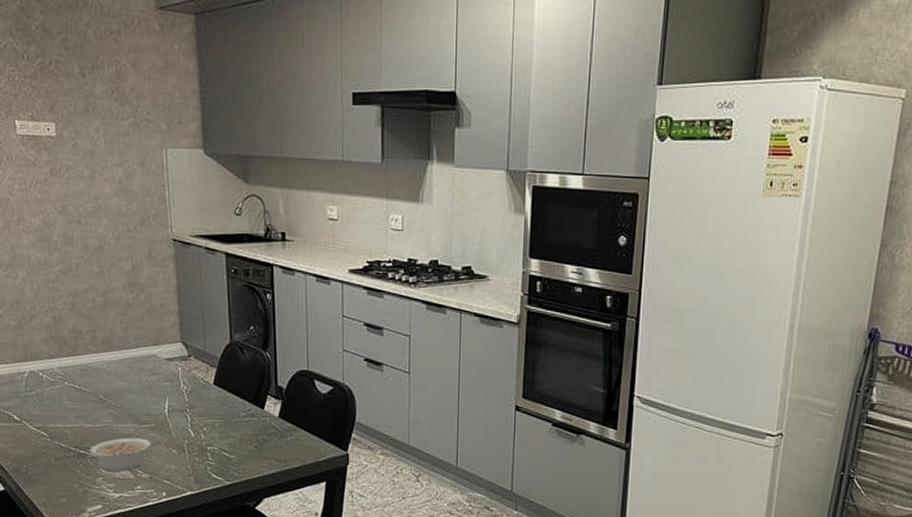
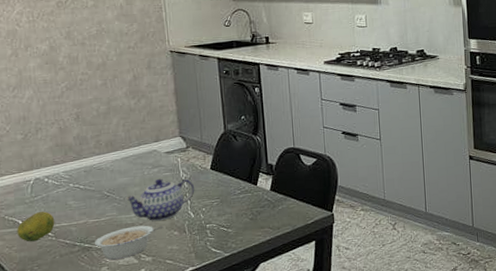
fruit: none [12,409,50,440] -> present [17,211,55,242]
teapot: none [123,388,196,436] -> present [126,178,195,222]

